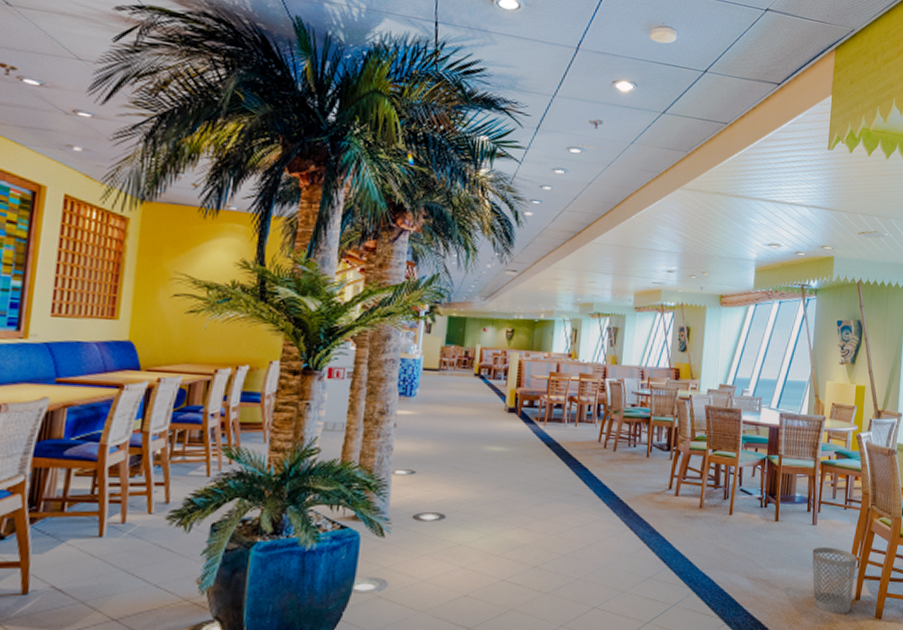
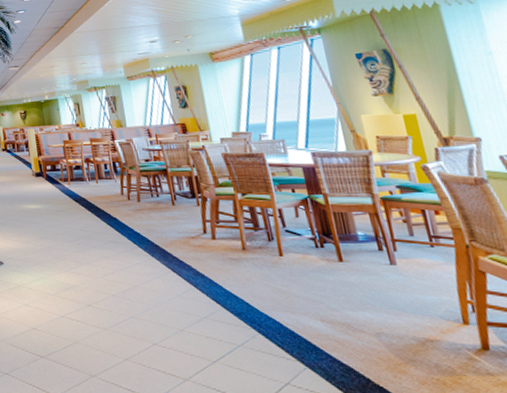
wastebasket: present [812,547,857,614] -> none [399,289,479,366]

